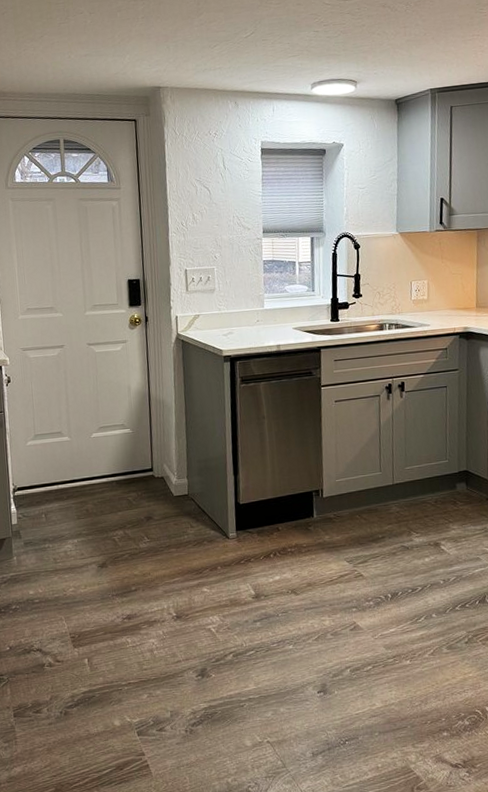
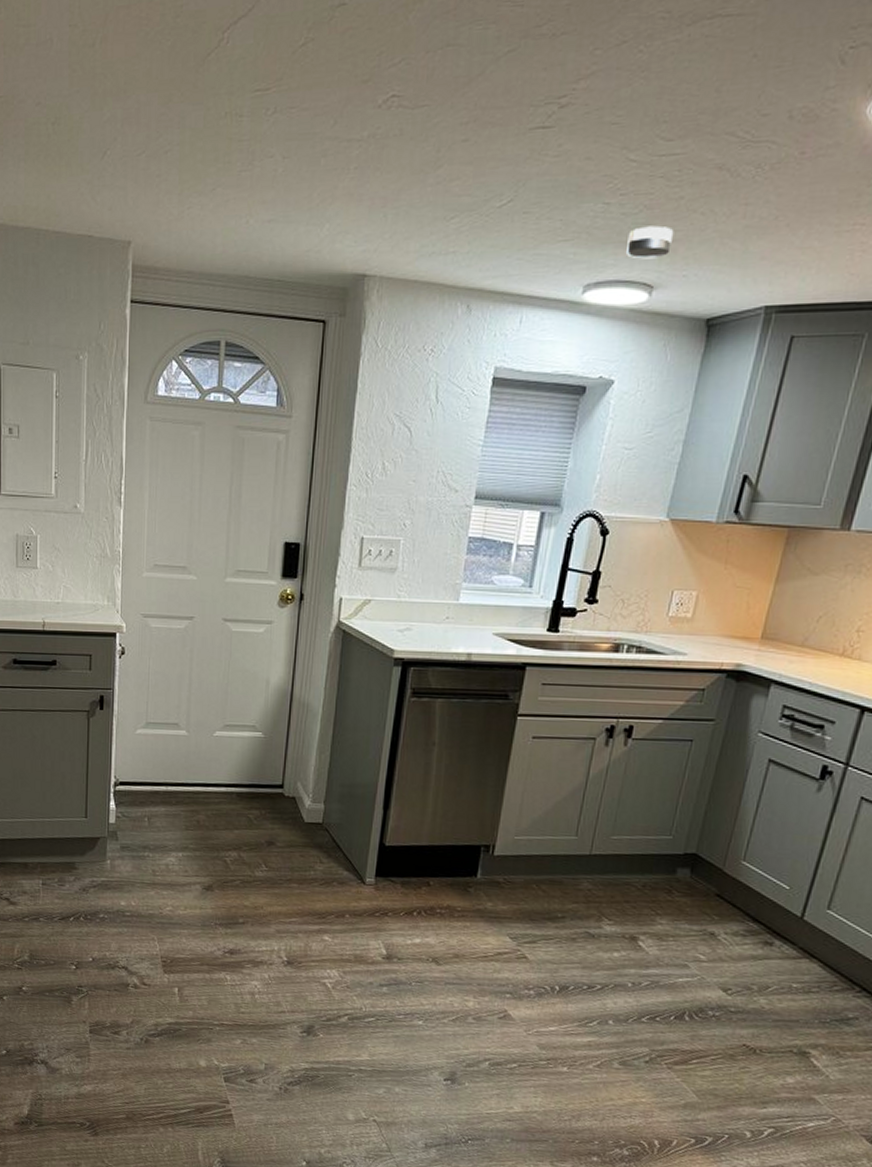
smoke detector: none [334,43,363,65] -> present [627,225,674,259]

